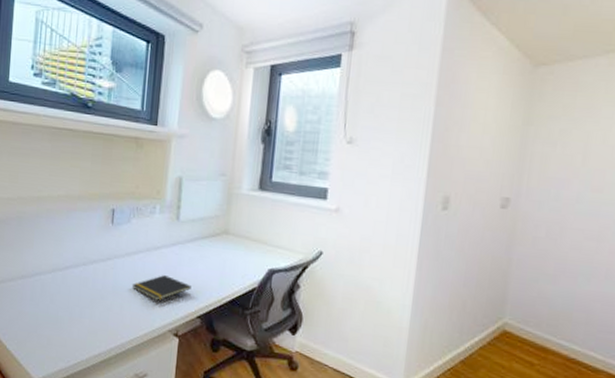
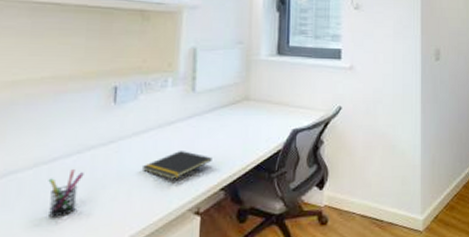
pen holder: none [62,278,88,317] -> present [48,169,84,217]

